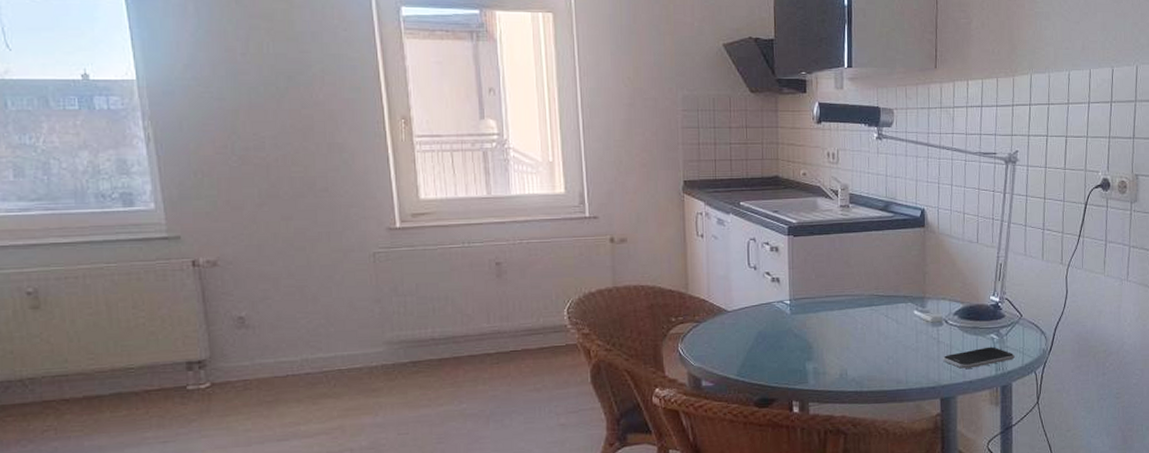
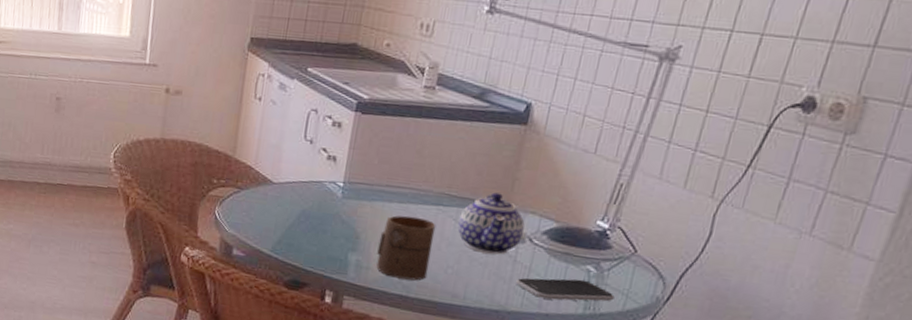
cup: none [829,319,874,377] -> present [376,215,436,281]
teapot: none [889,287,940,340] -> present [457,192,525,255]

